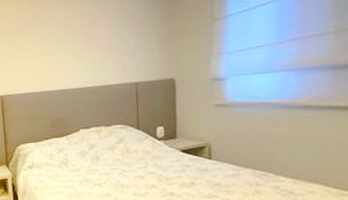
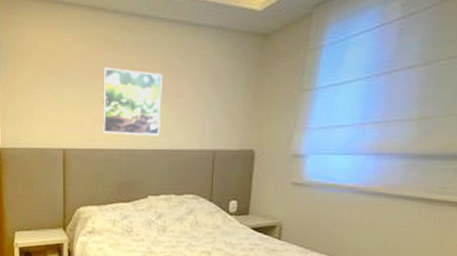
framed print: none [29,21,85,79] -> present [103,67,163,136]

